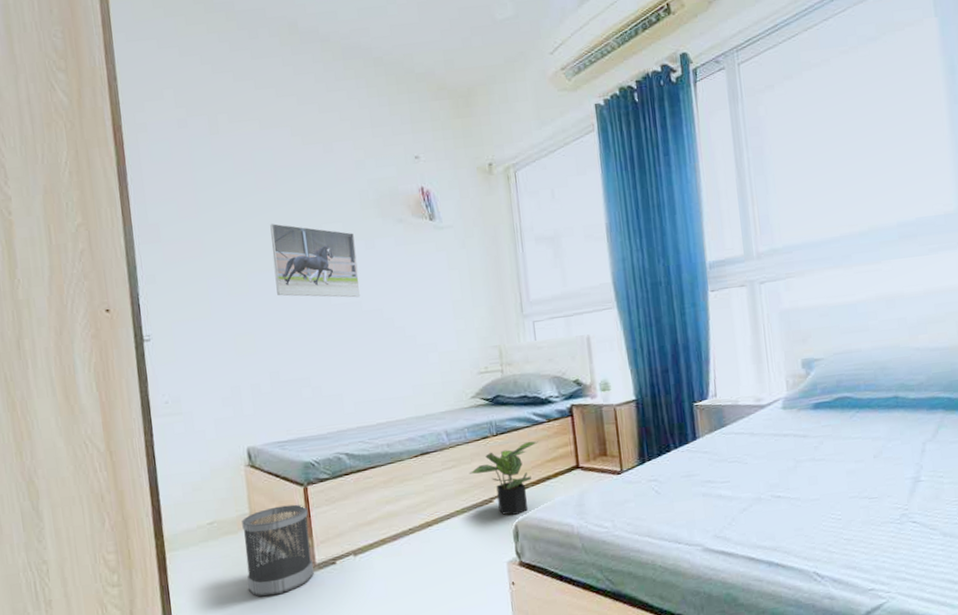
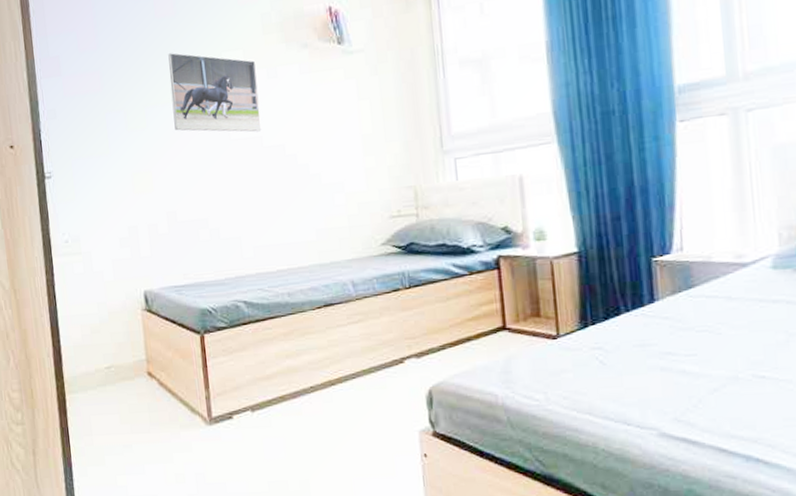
wastebasket: present [242,504,314,597] -> none [138,353,210,447]
potted plant: present [469,441,538,515] -> none [377,296,458,379]

